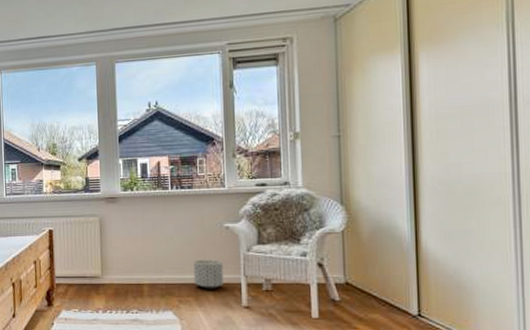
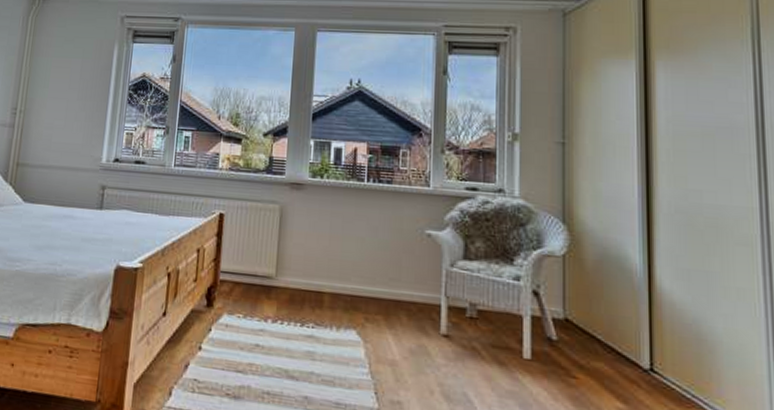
planter: present [193,259,224,289] -> none [385,269,421,308]

